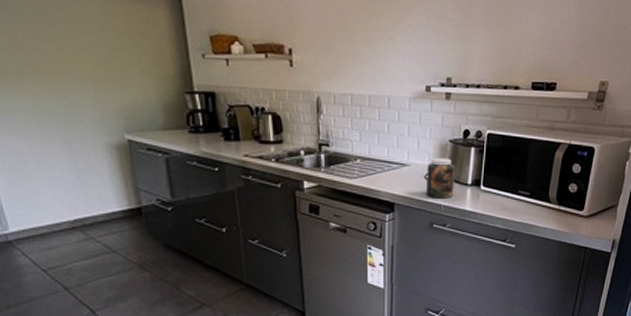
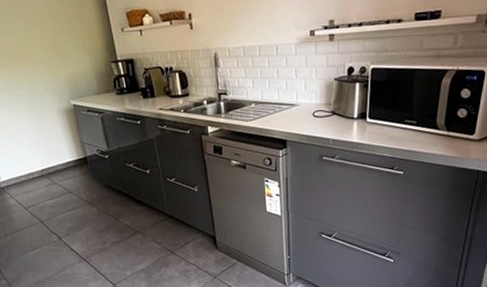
jar: present [426,157,454,199] -> none [314,95,341,133]

